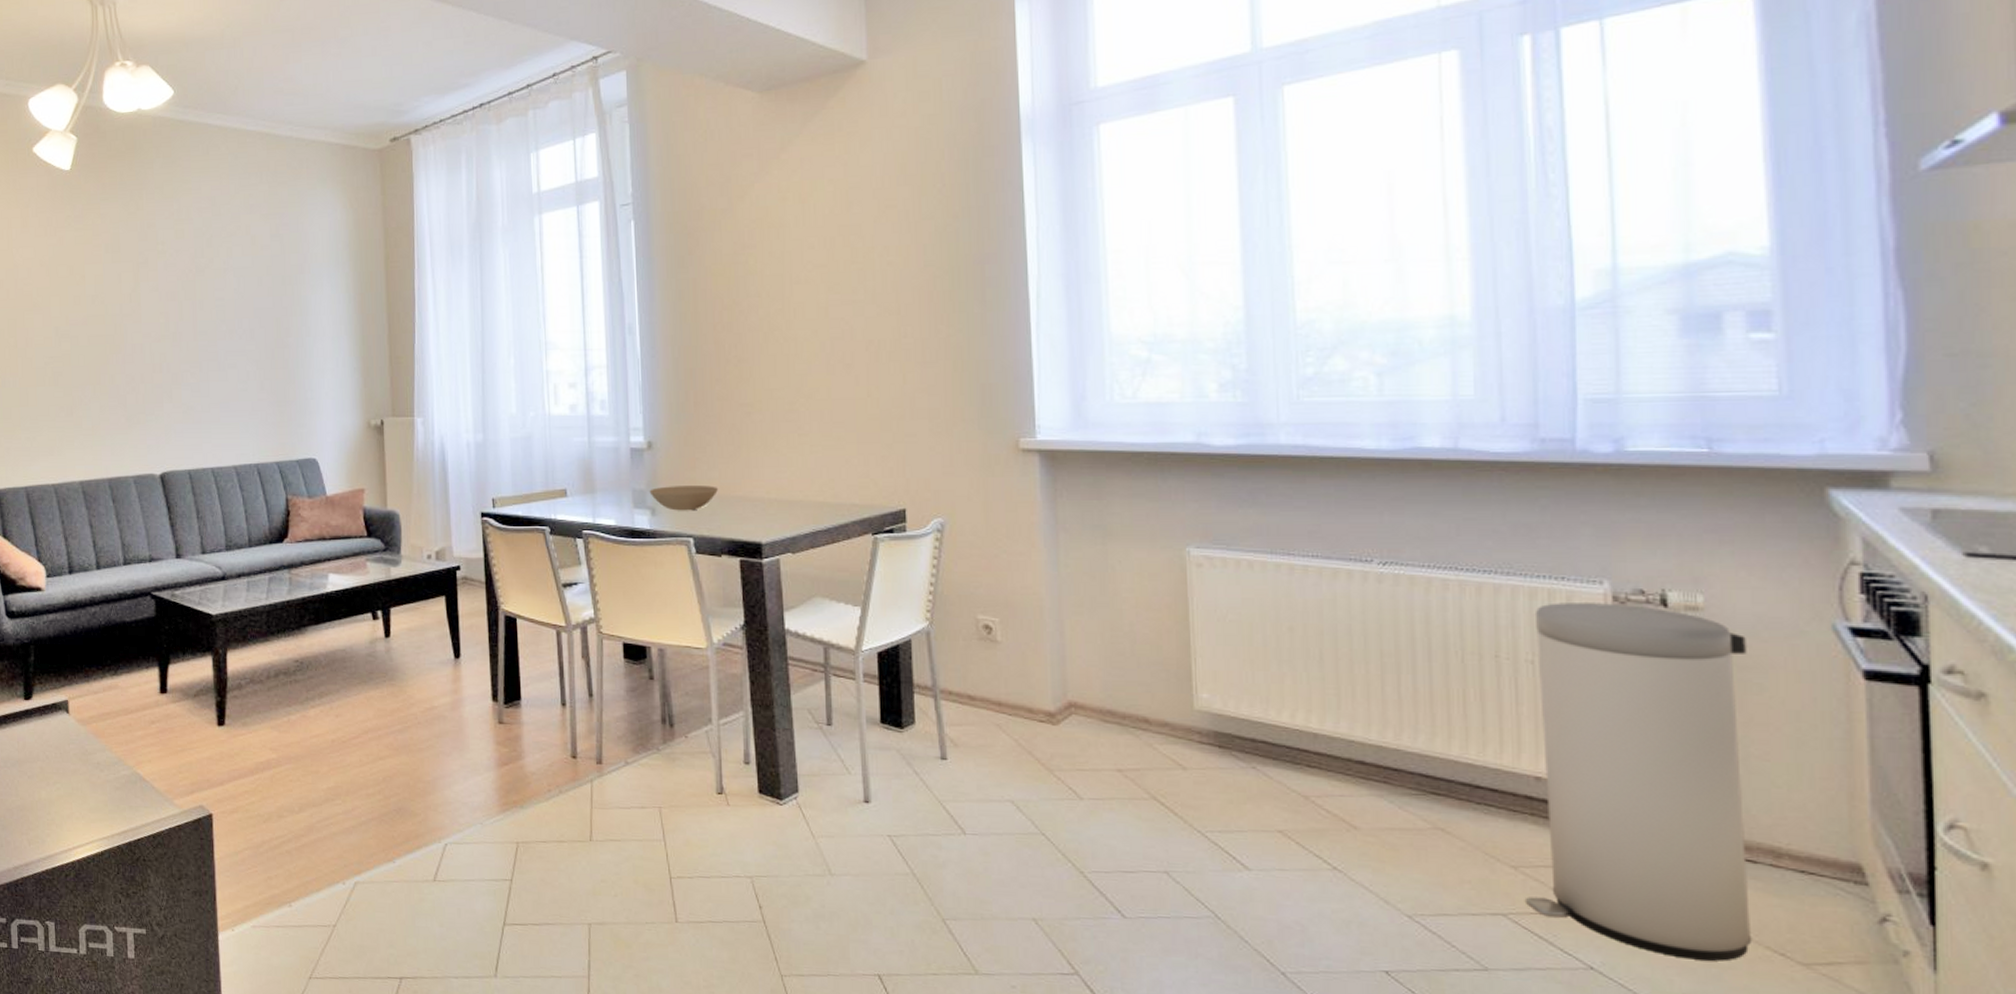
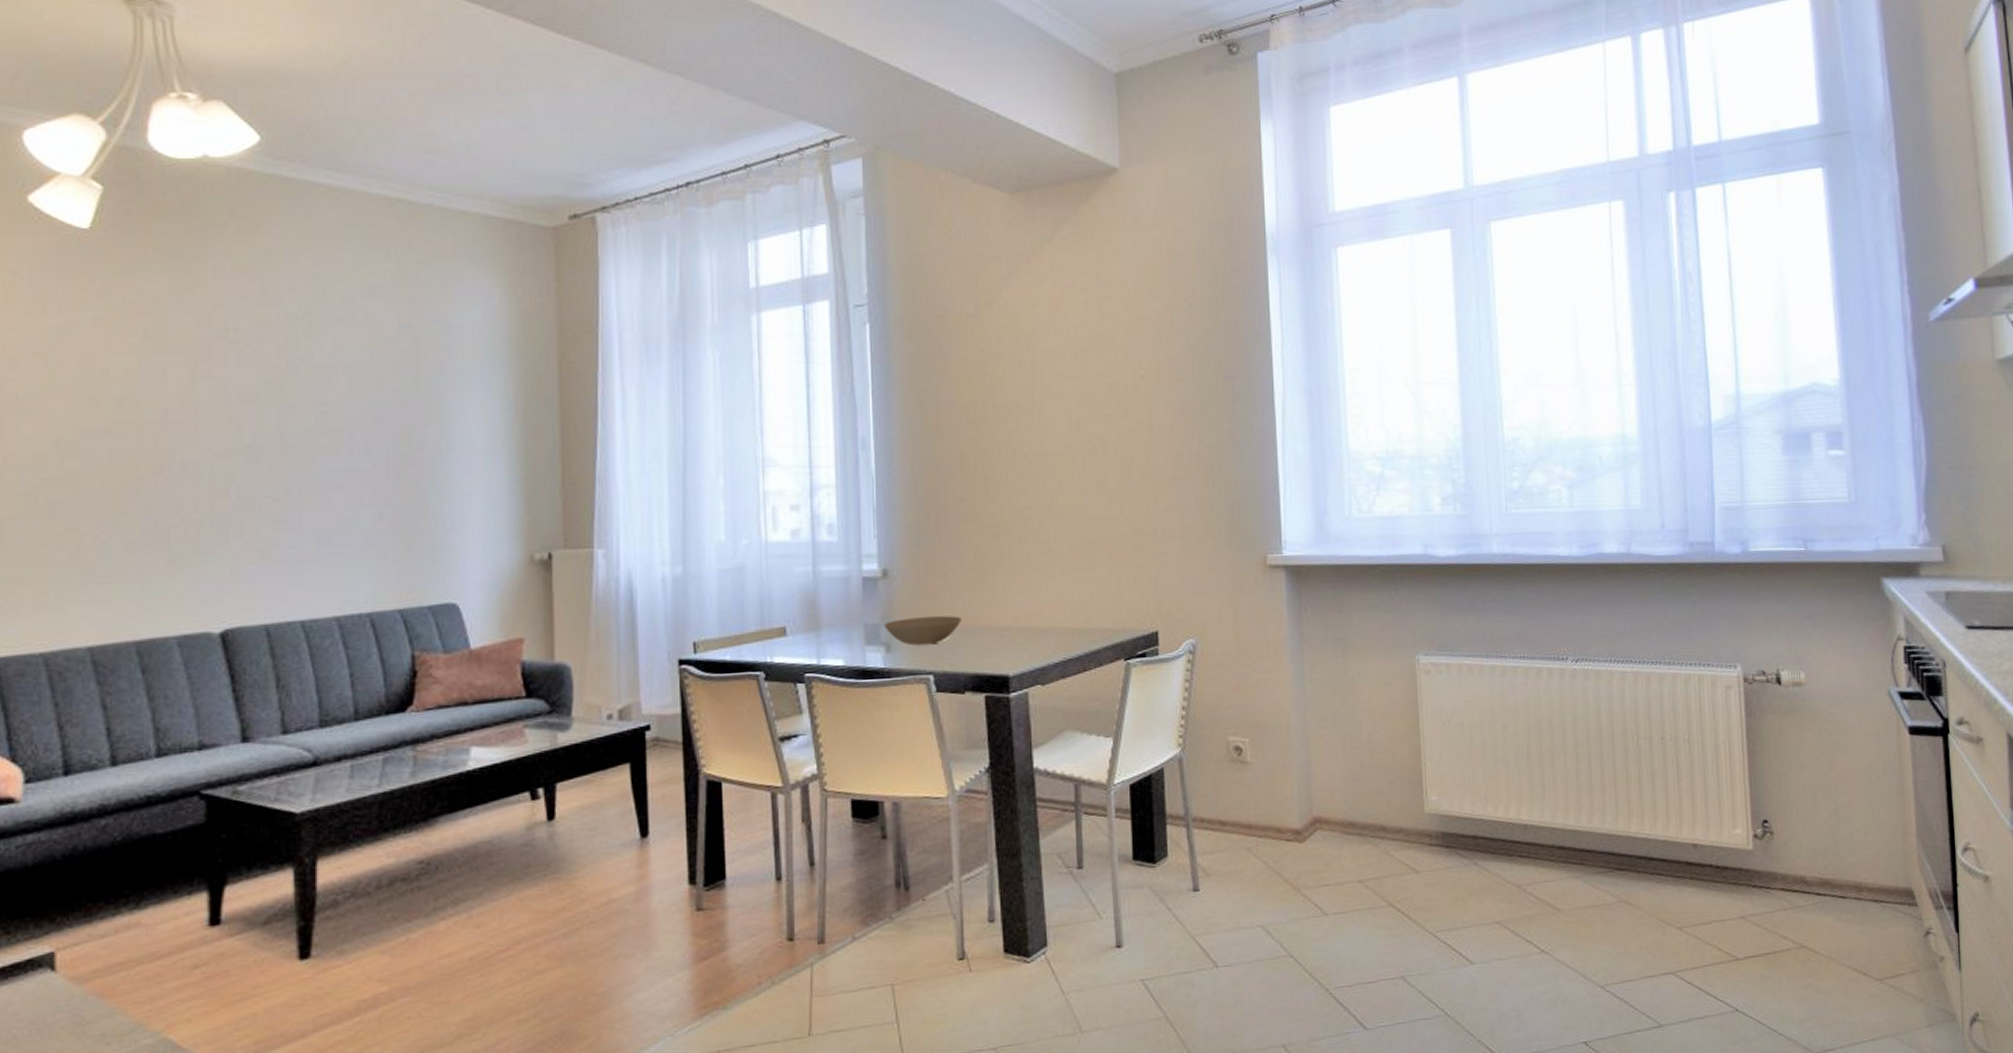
pedal bin: present [1524,603,1752,961] -> none [1688,684,1845,990]

